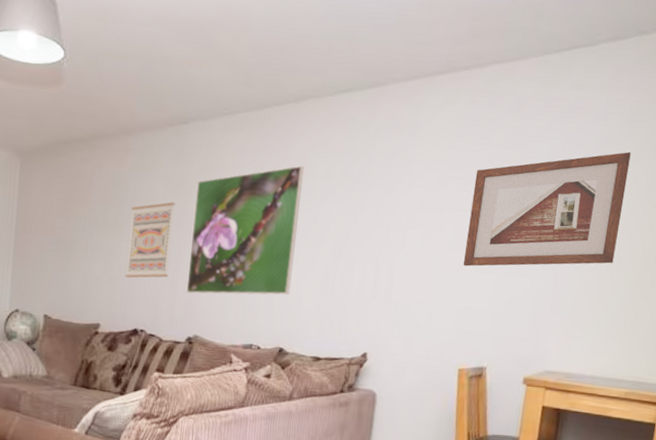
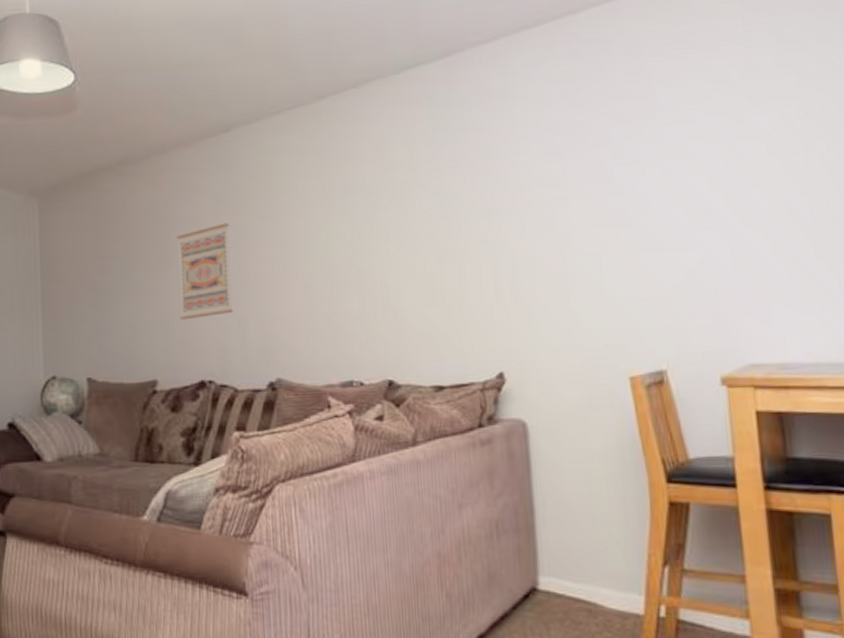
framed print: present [186,165,304,295] -> none [252,158,389,328]
picture frame: present [463,151,631,267] -> none [596,80,805,247]

